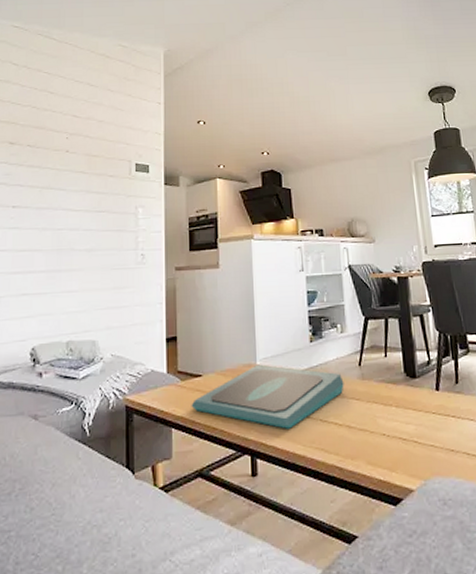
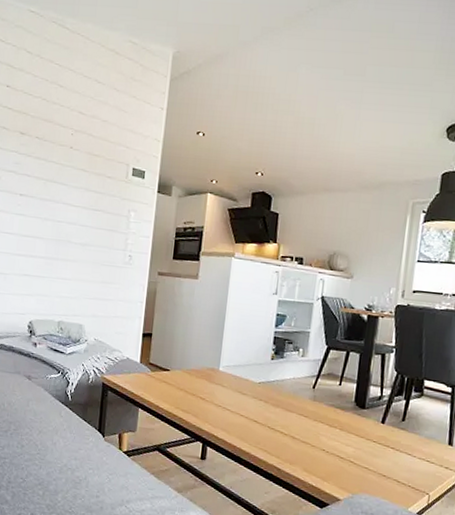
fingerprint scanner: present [191,364,344,429] -> none [157,370,296,429]

